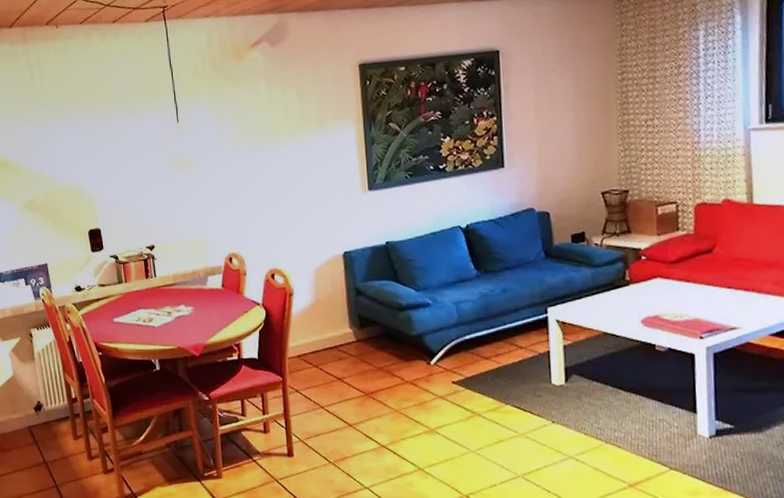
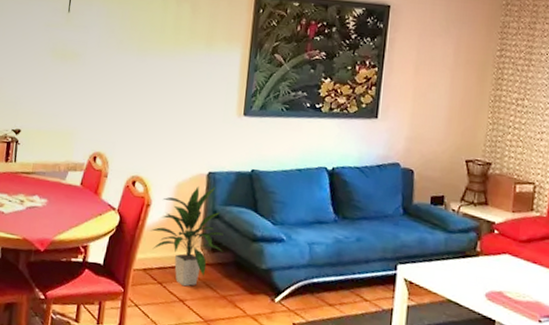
indoor plant: none [296,266,372,366] -> present [149,186,224,287]

